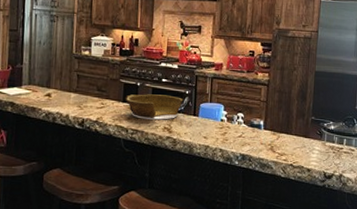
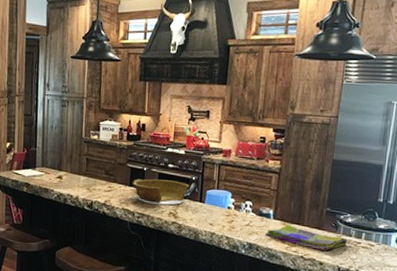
dish towel: none [256,133,331,158] -> present [265,224,348,251]

